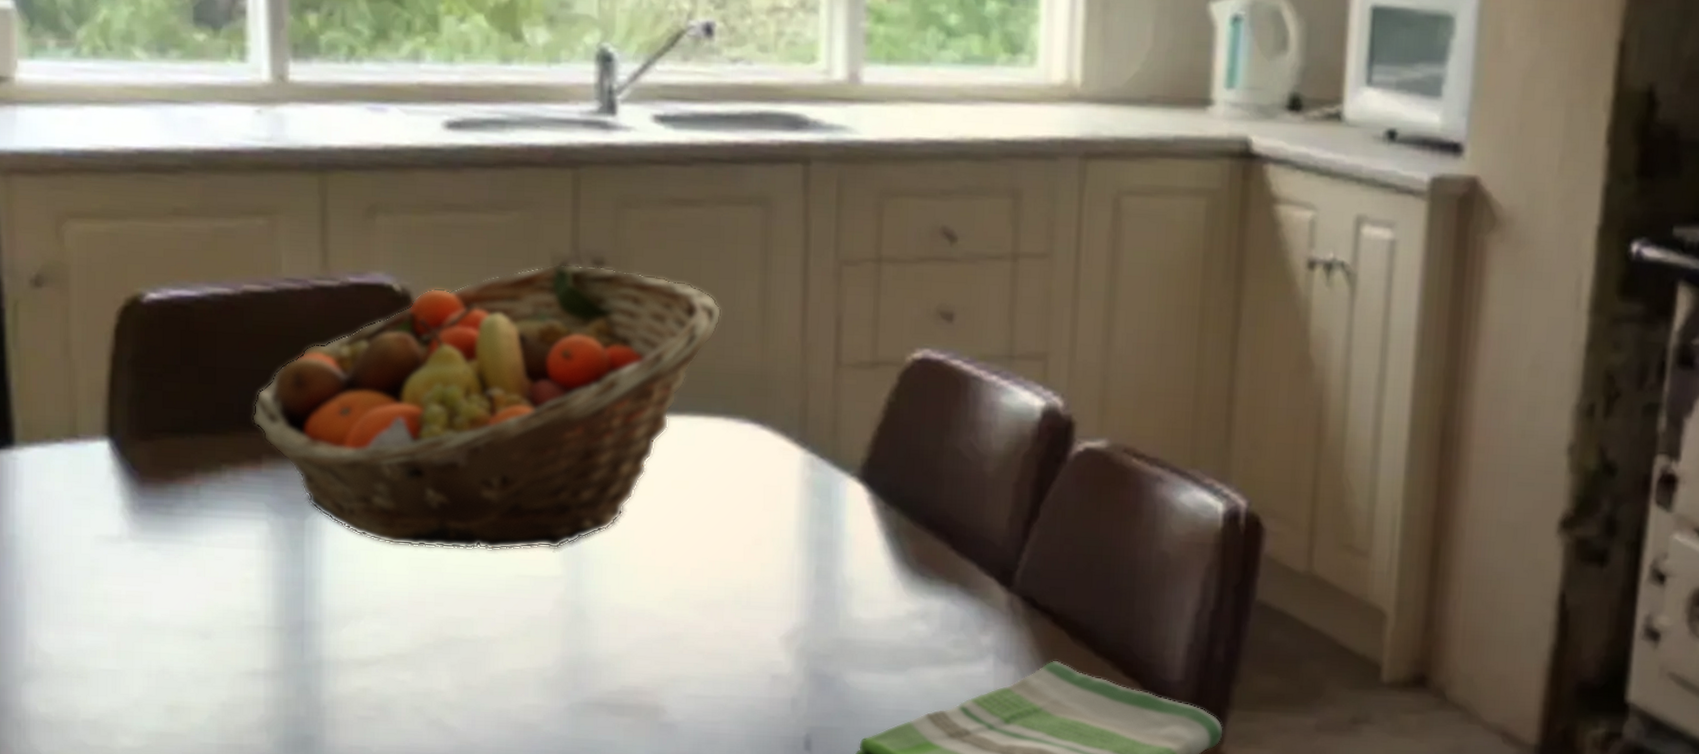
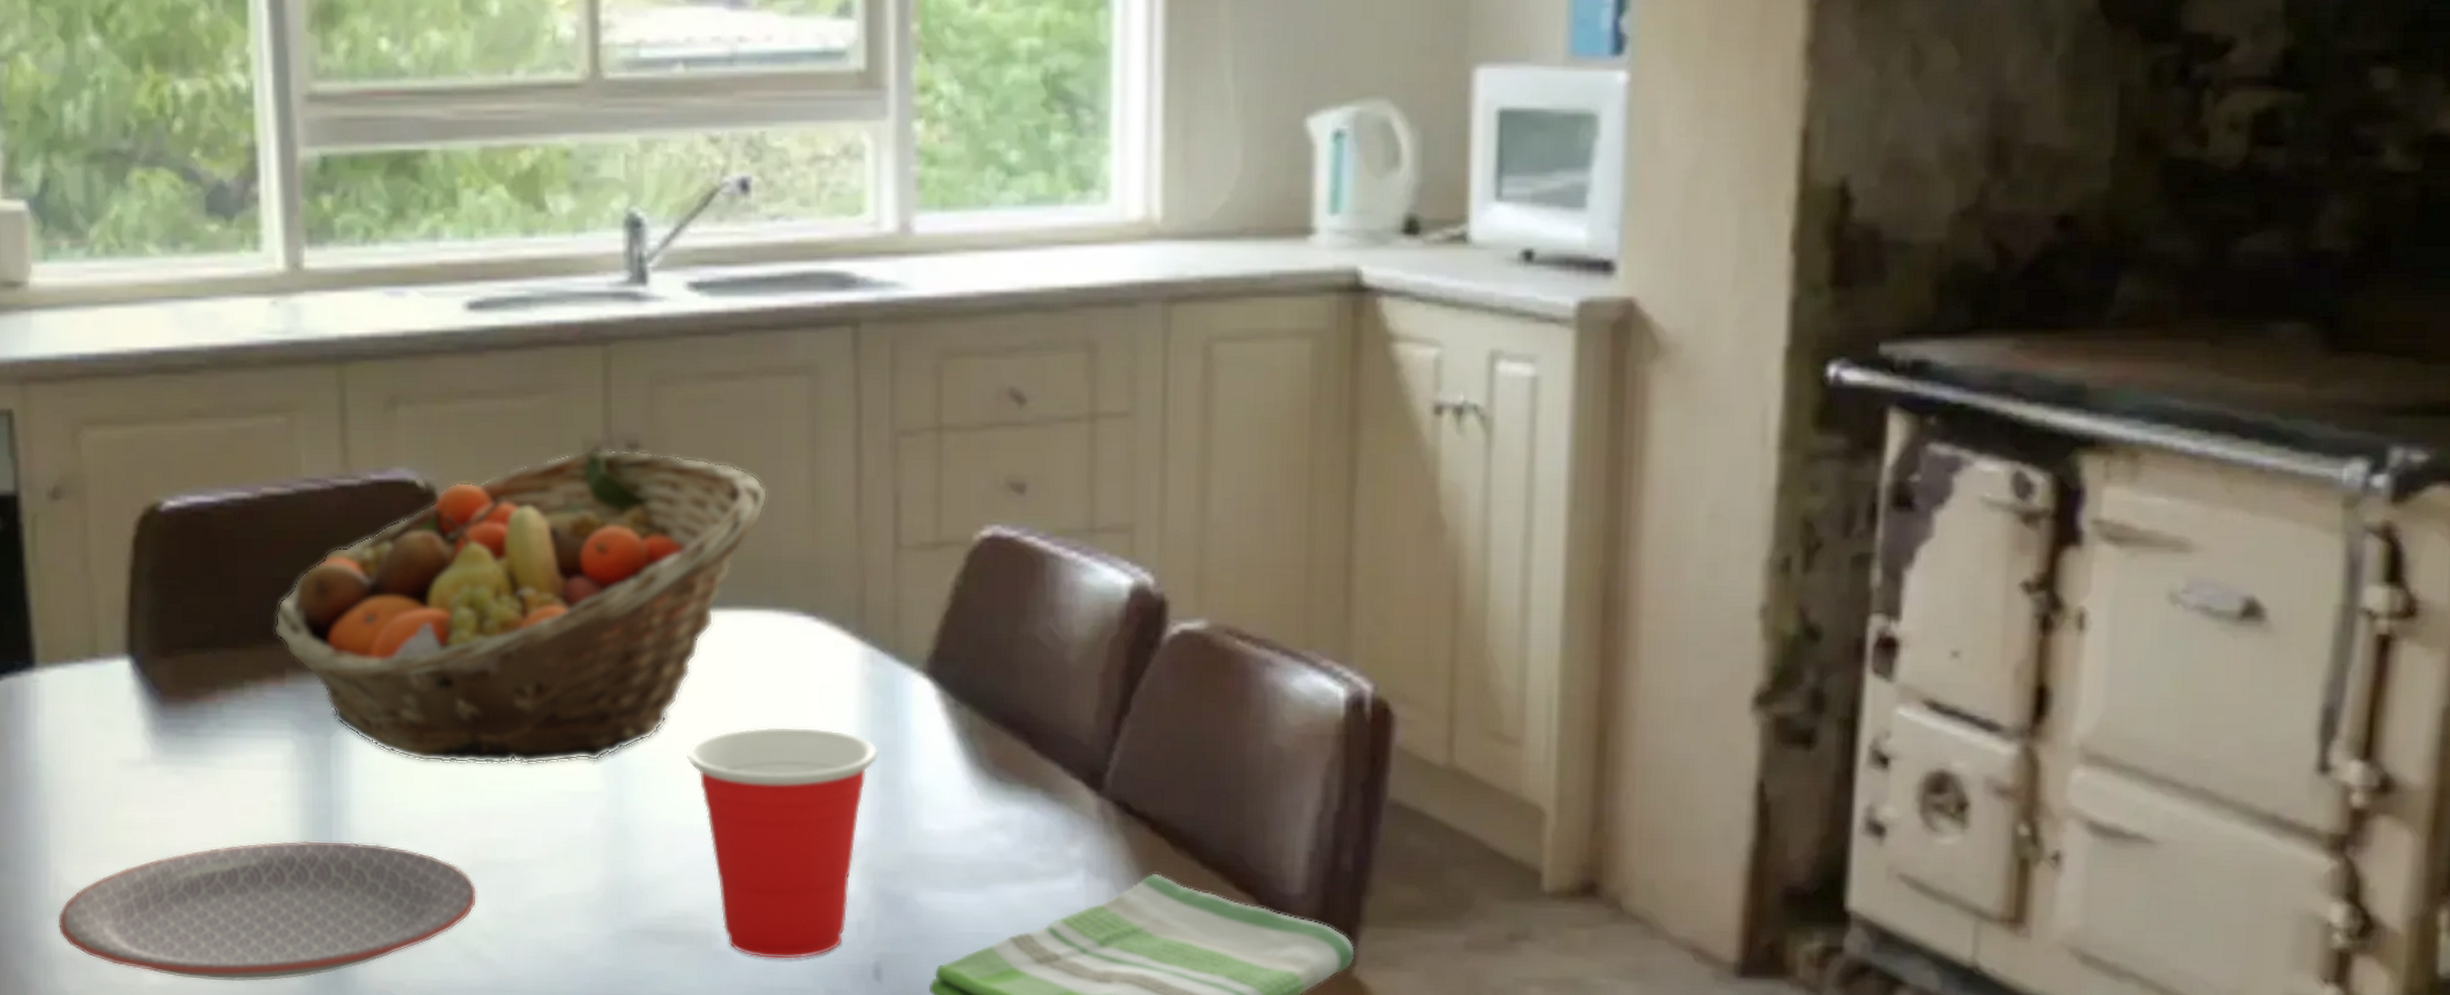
plate: none [32,615,441,745] -> present [58,841,476,982]
cup: none [639,522,815,731] -> present [686,726,879,959]

